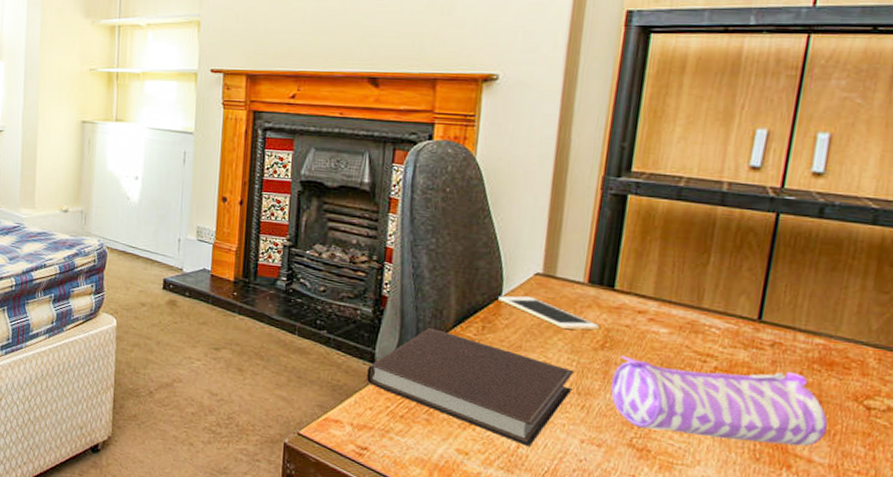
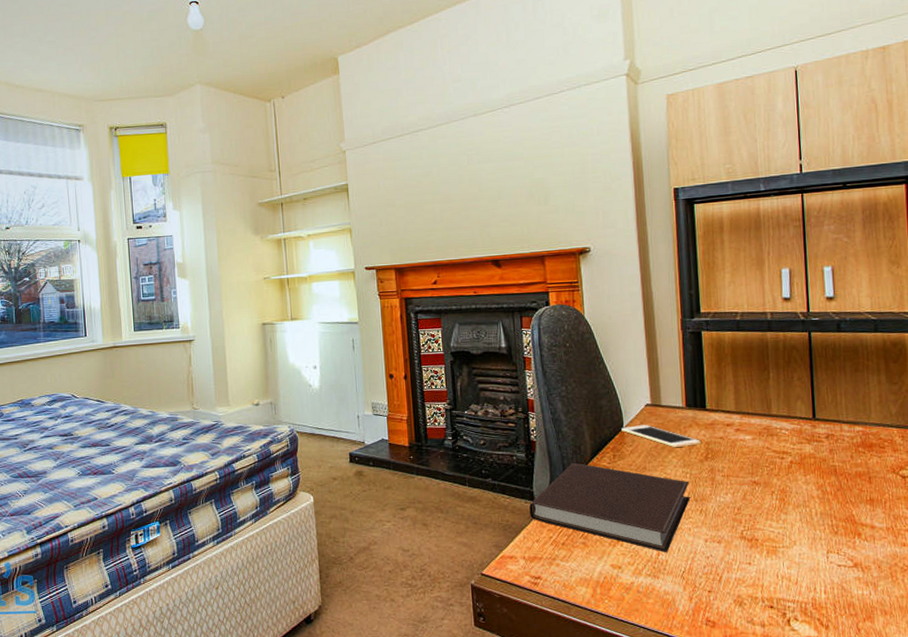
pencil case: present [611,355,828,446] -> none [718,456,879,522]

